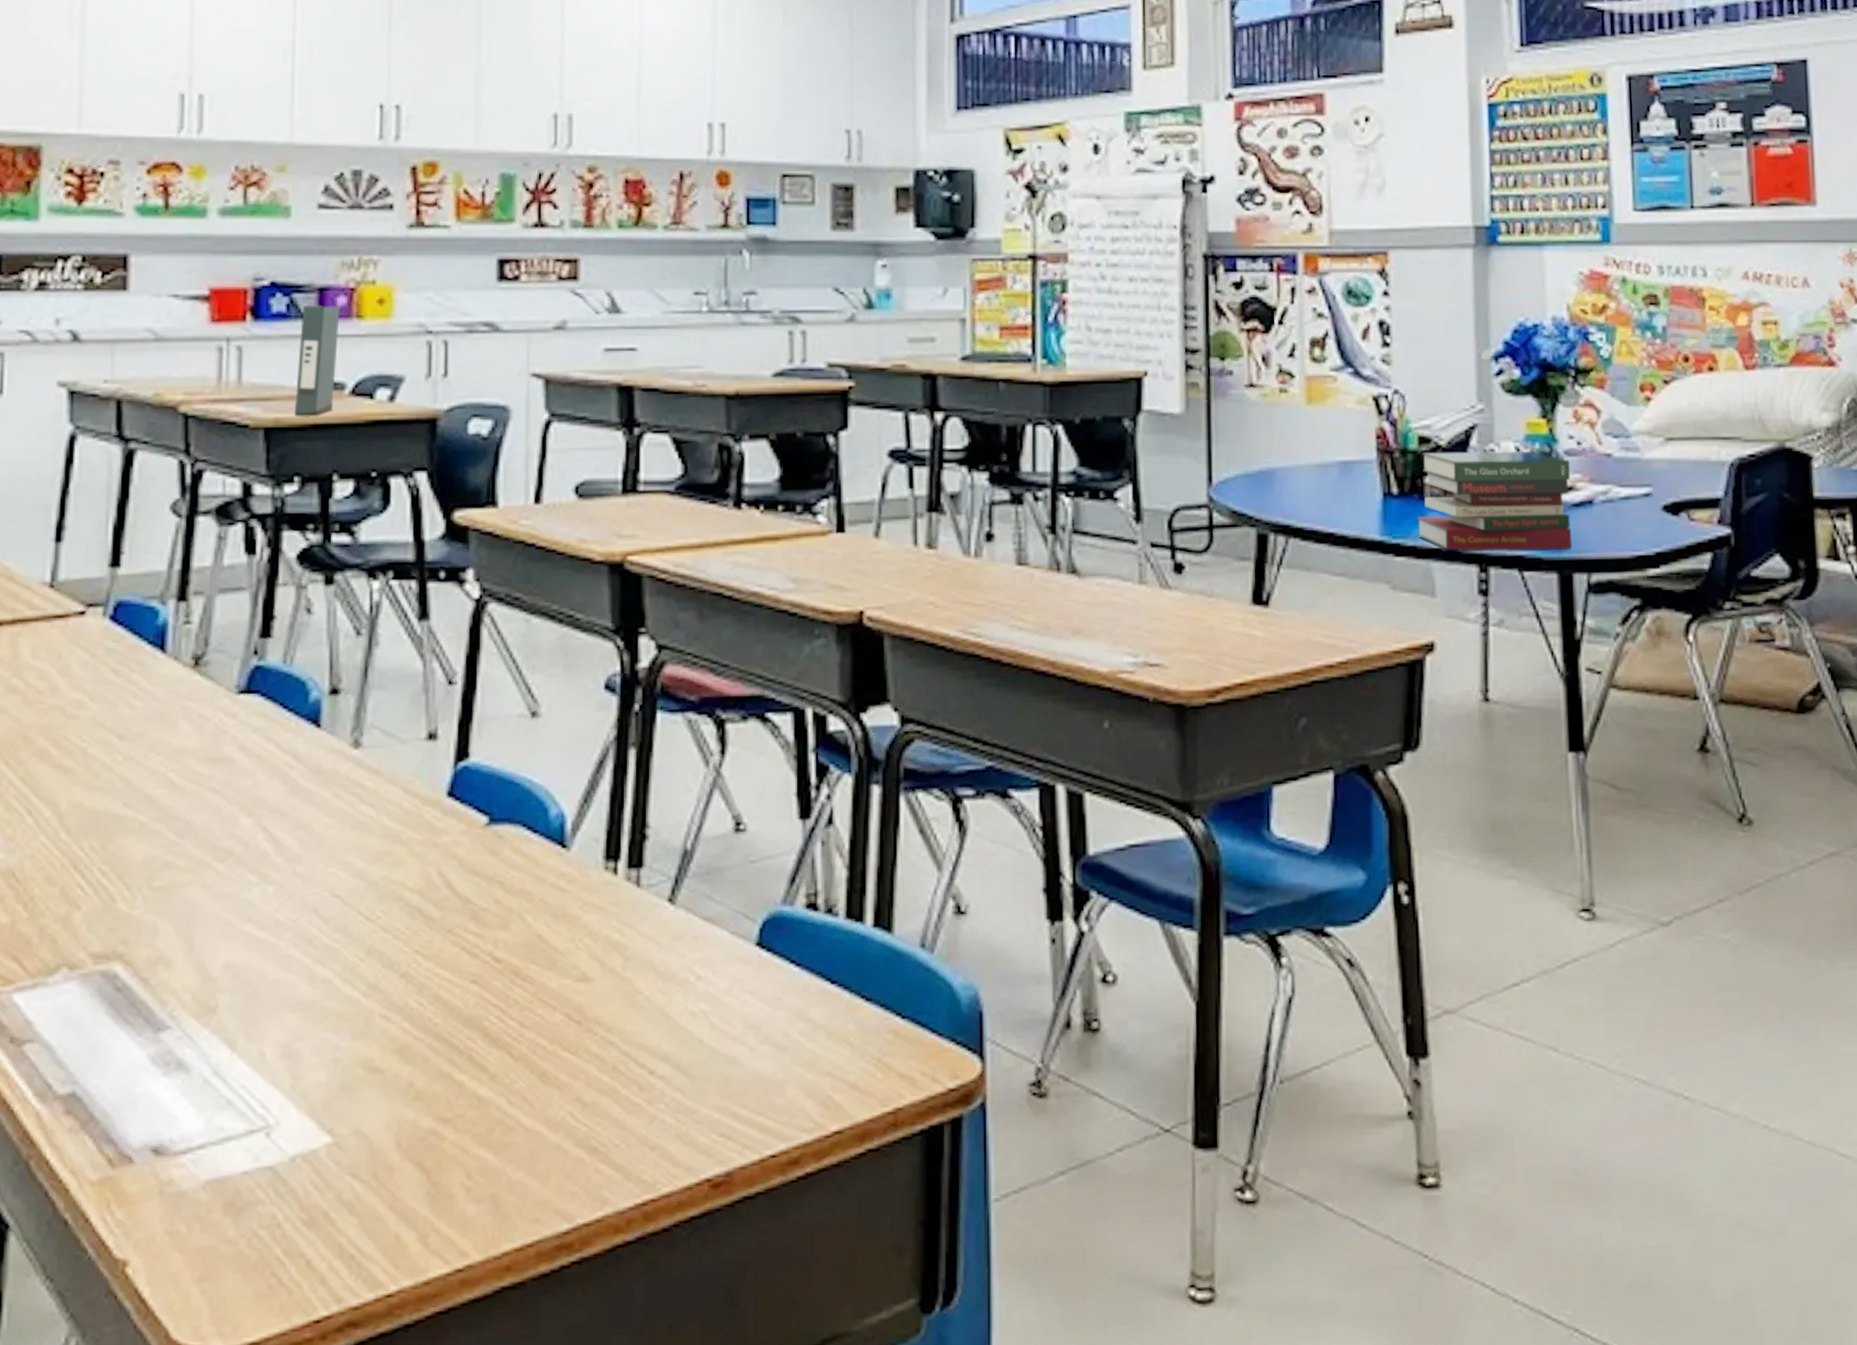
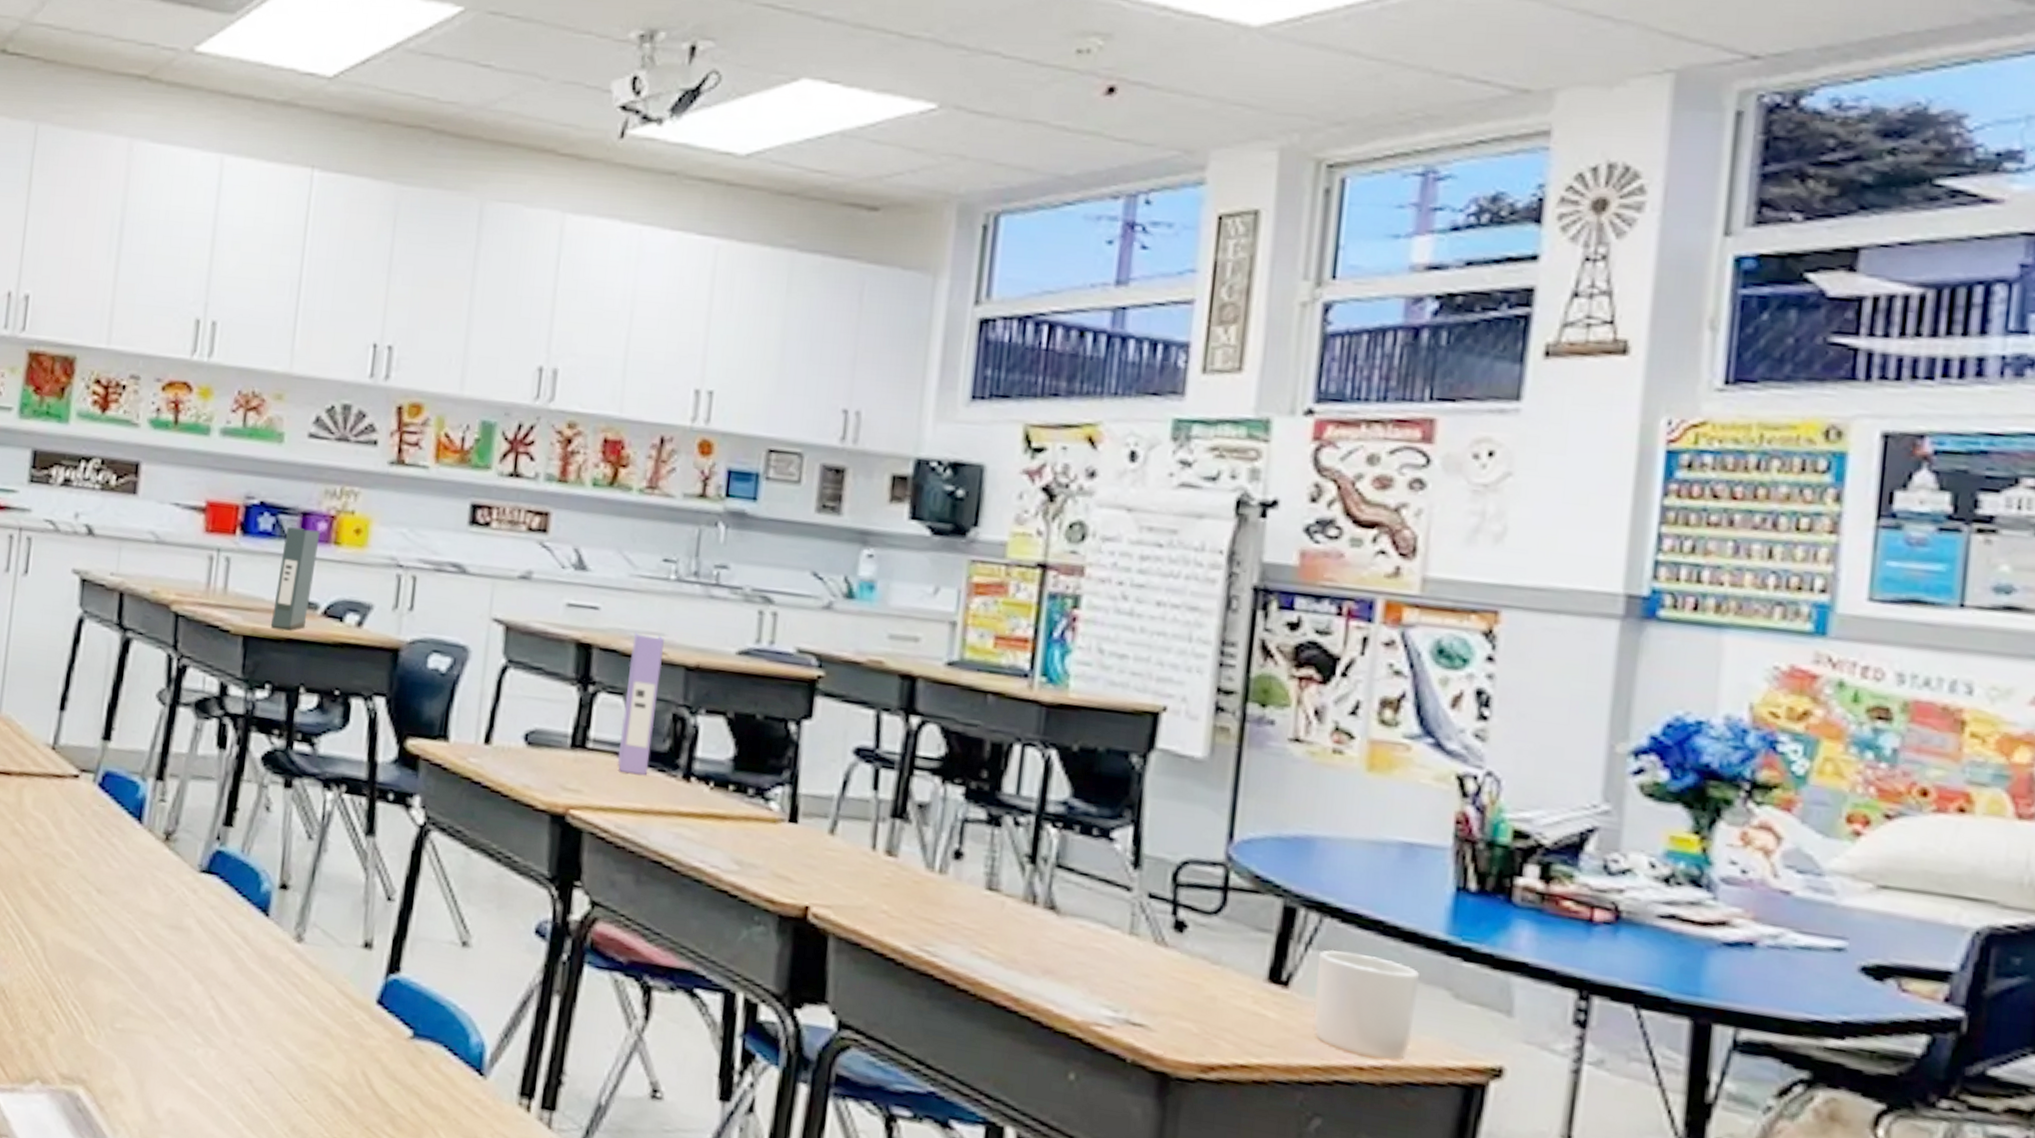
binder: none [669,368,704,511] -> present [617,632,664,776]
mug: none [1288,565,1366,655] -> present [1313,949,1421,1060]
books: present [1416,451,1572,551] -> none [1496,848,1727,996]

